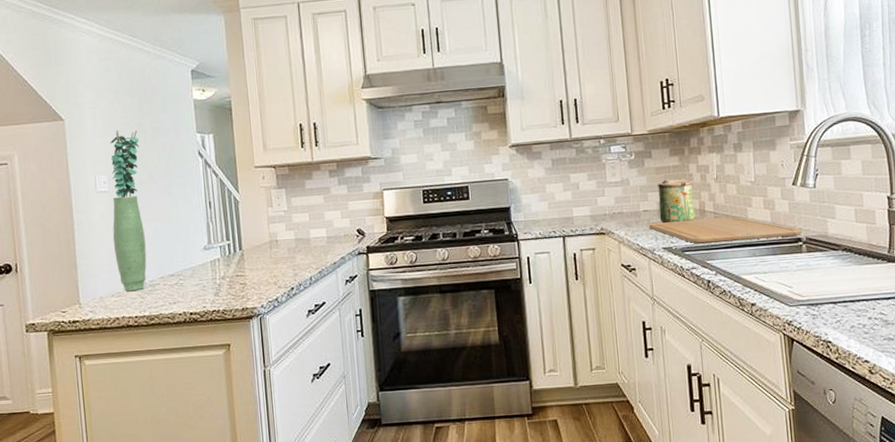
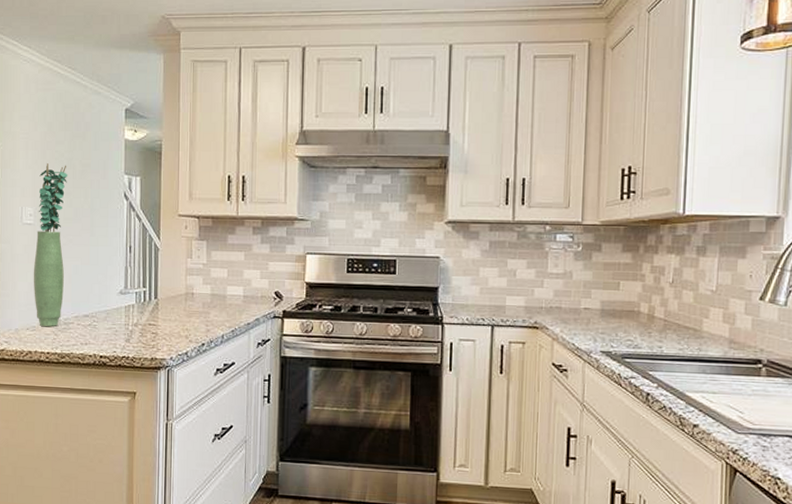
chopping board: present [648,217,802,244] -> none [588,322,763,357]
canister: present [658,178,696,223] -> none [601,276,644,327]

